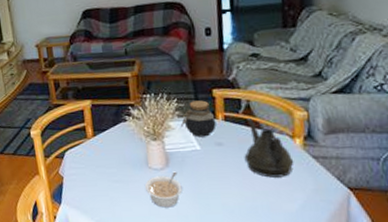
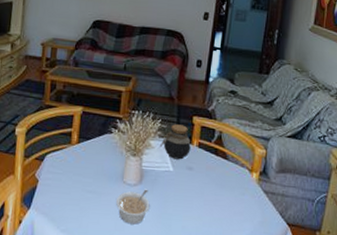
teapot: present [244,117,294,178] -> none [208,147,249,207]

